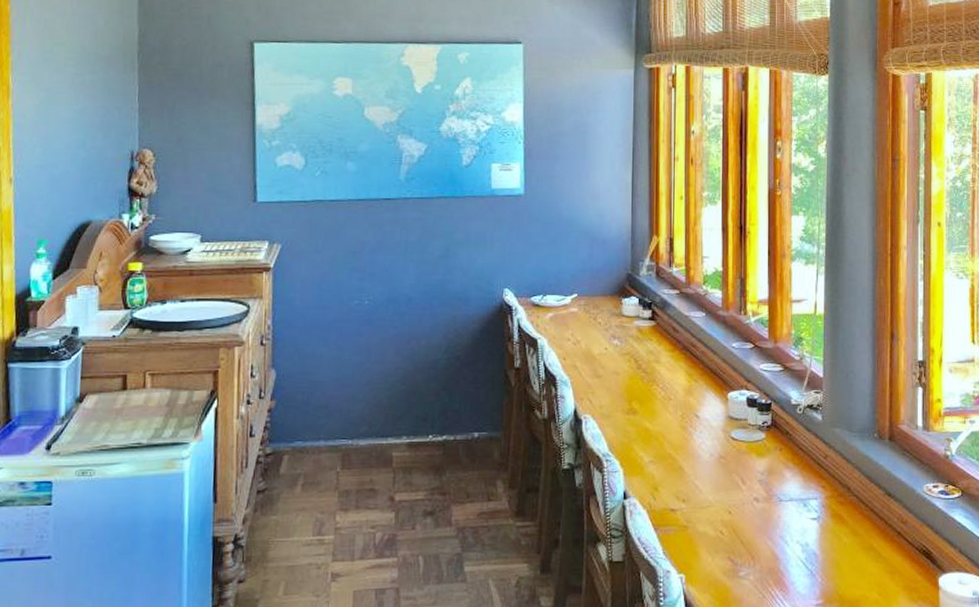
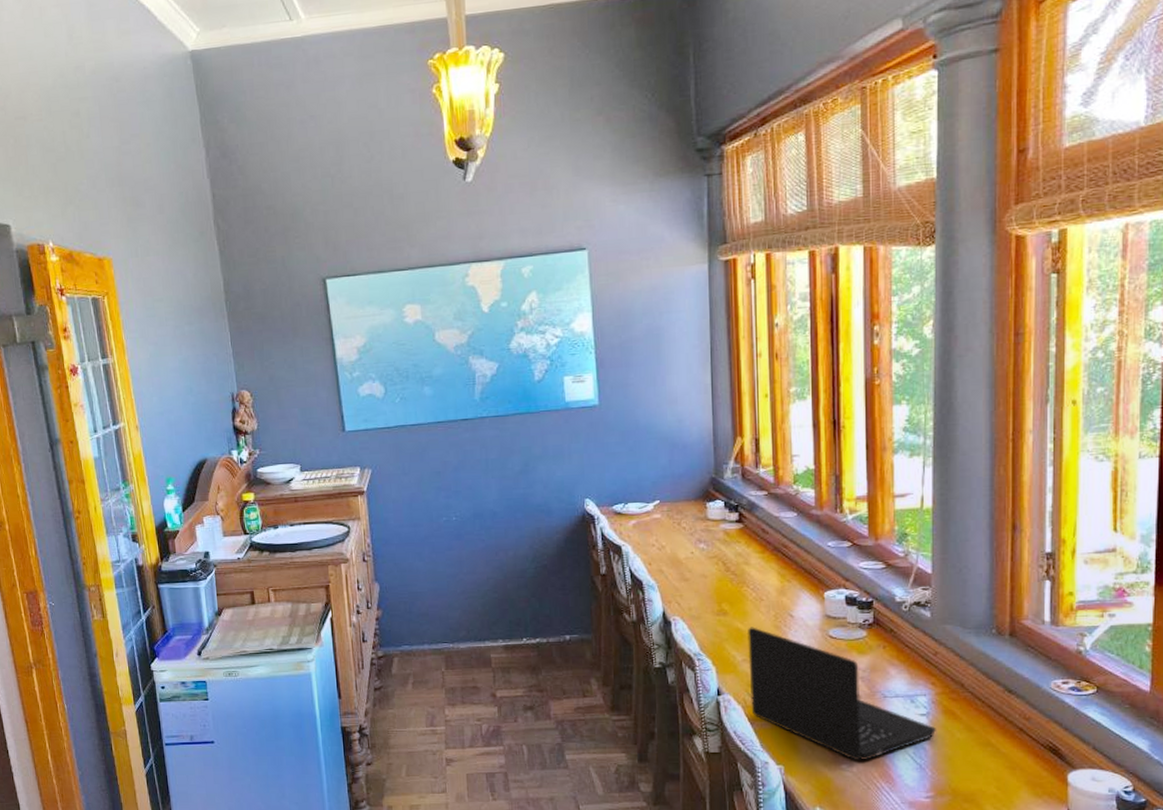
laptop: none [654,427,827,568] -> present [747,627,937,761]

